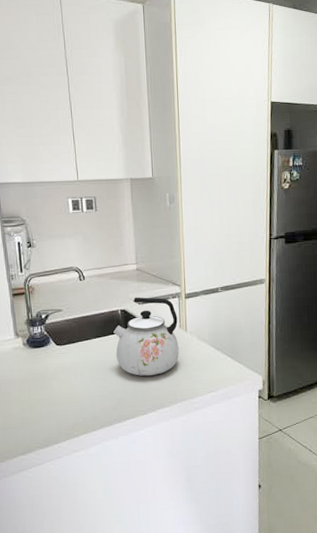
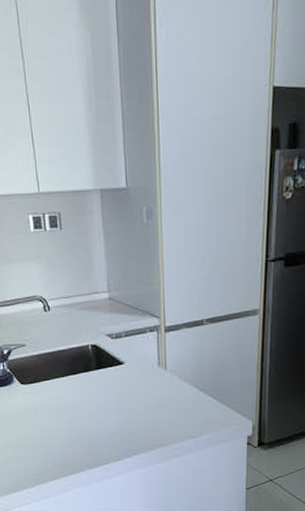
kettle: present [113,297,179,376] -> none [83,330,158,419]

